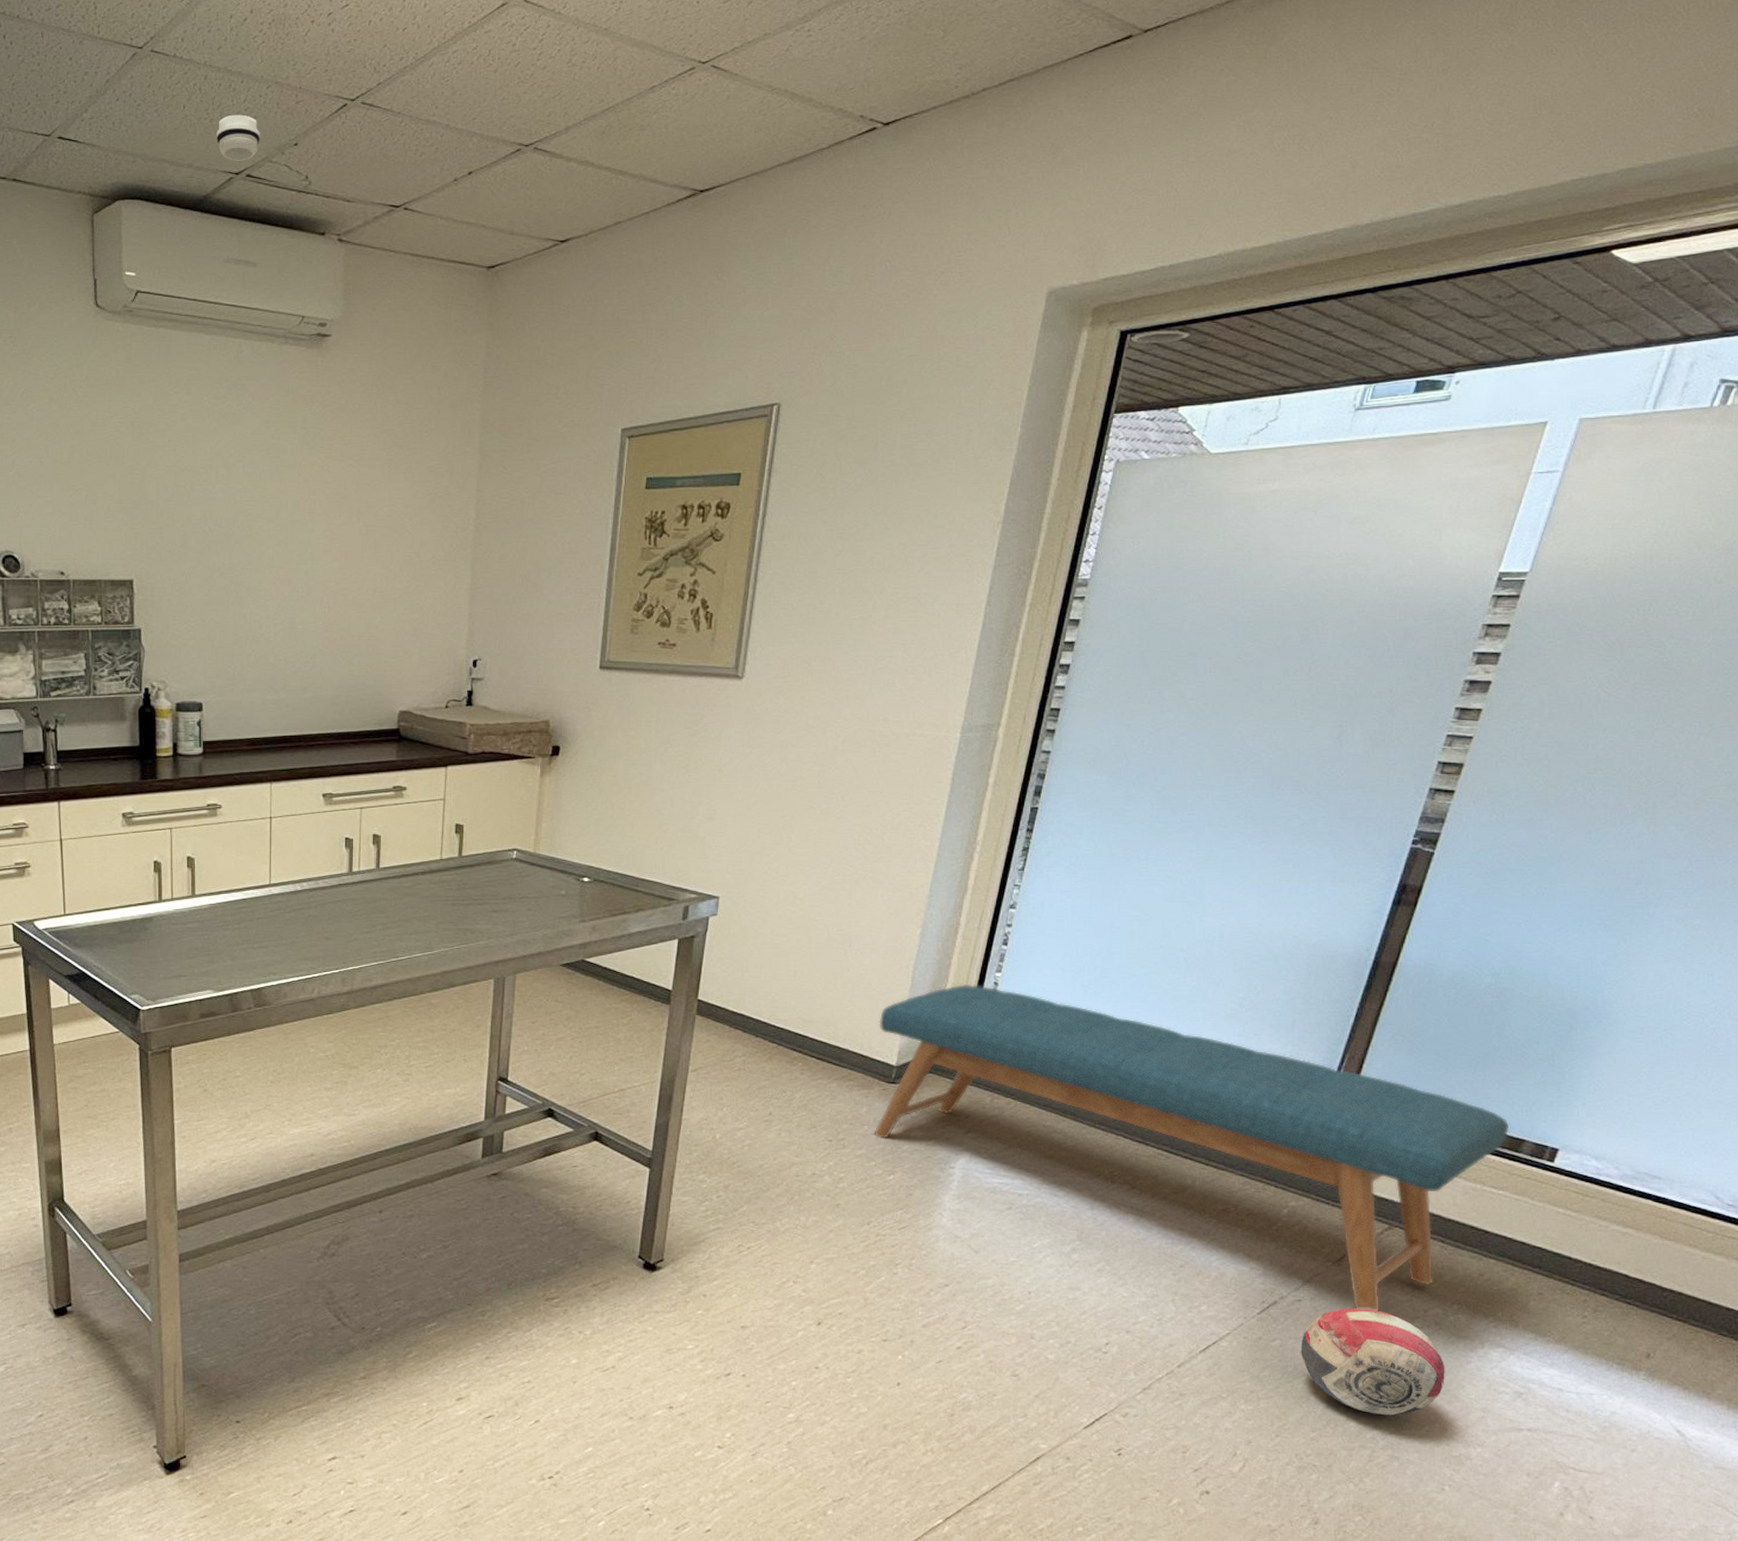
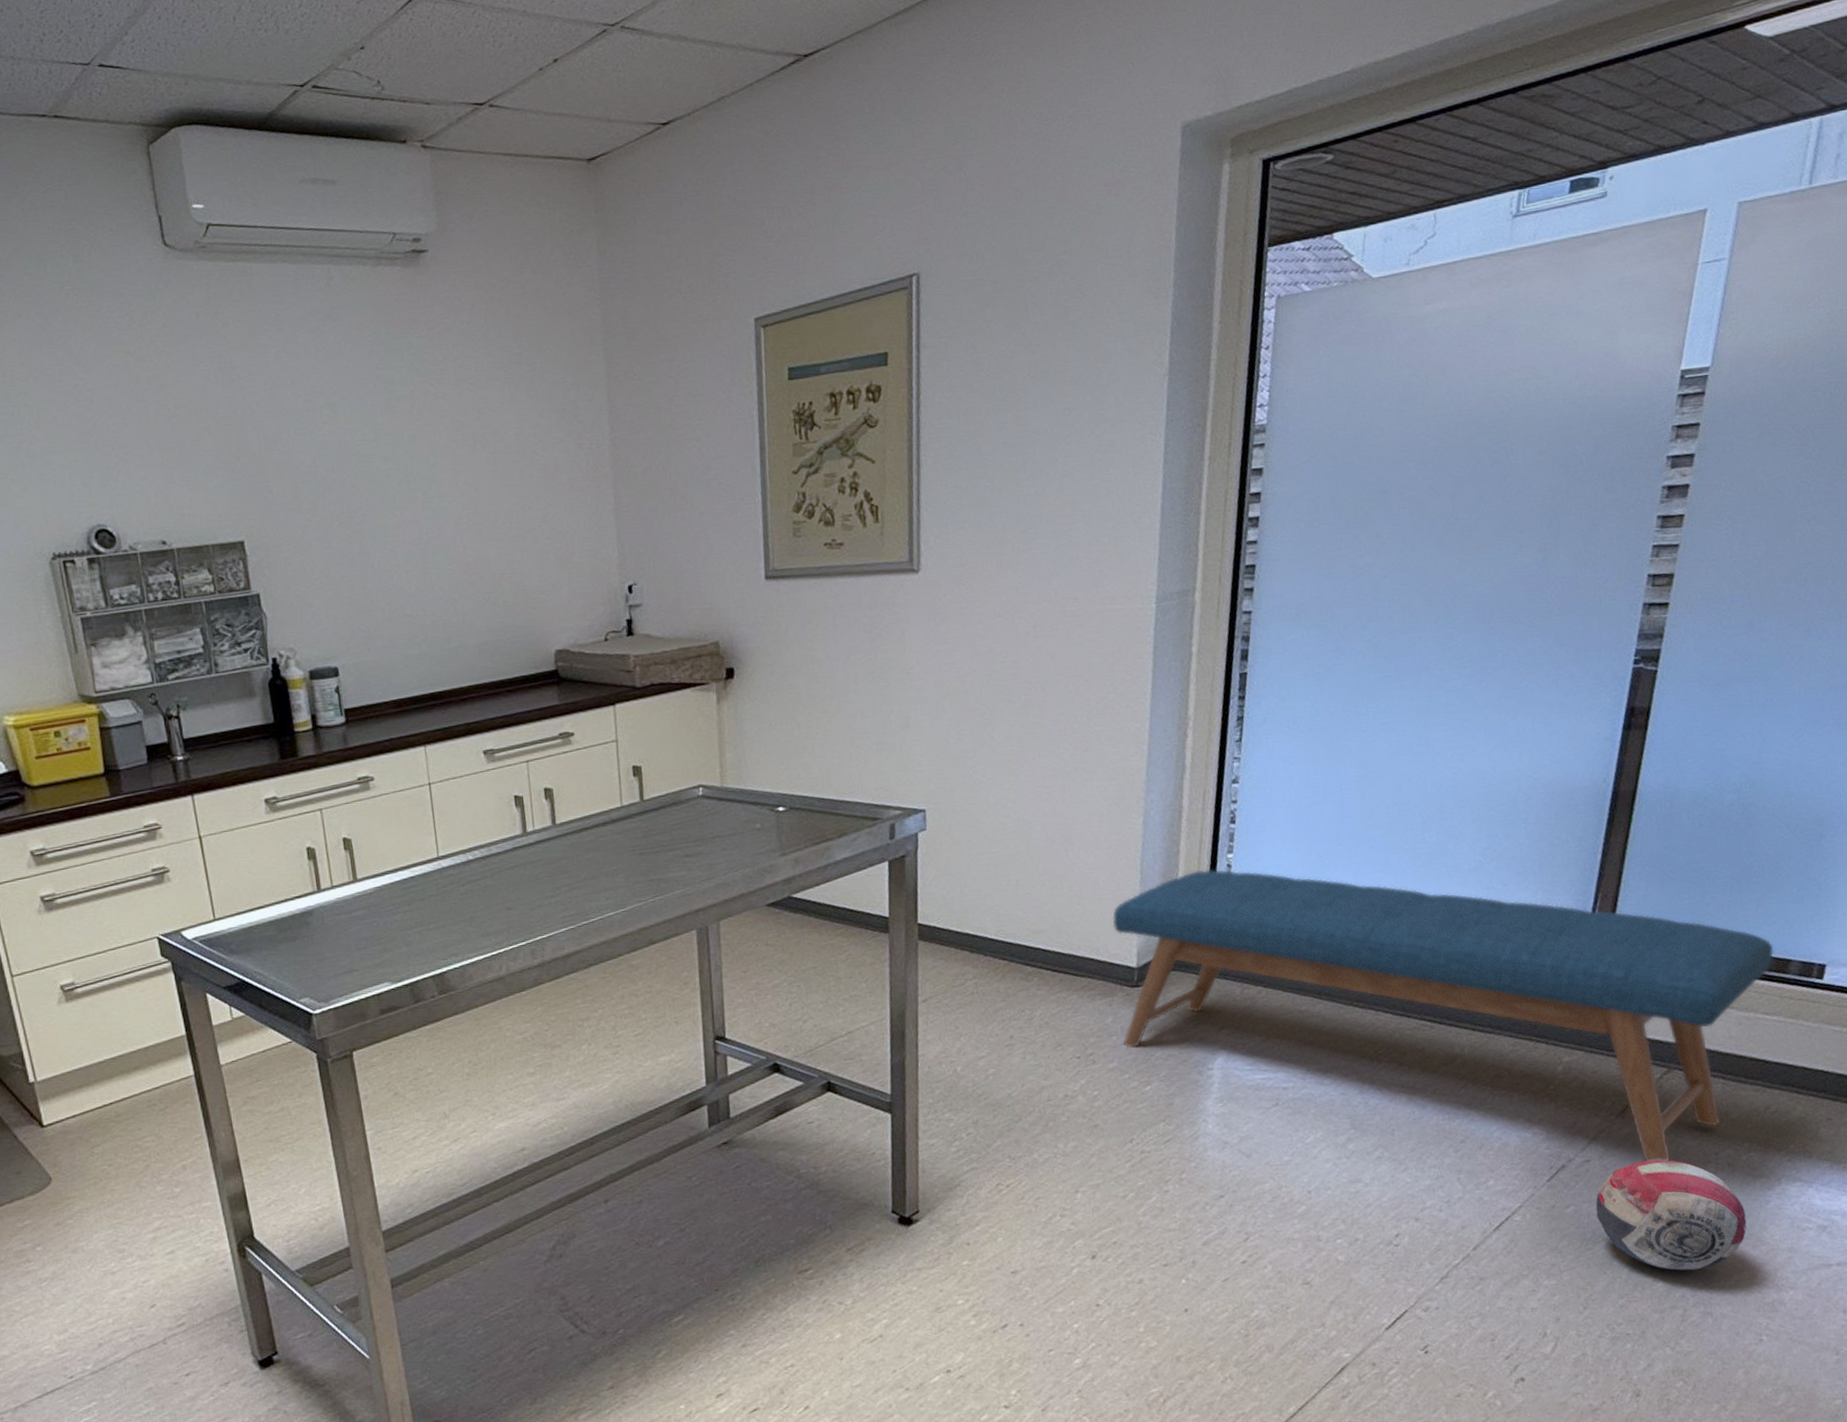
smoke detector: present [216,114,260,161] -> none [273,21,323,73]

